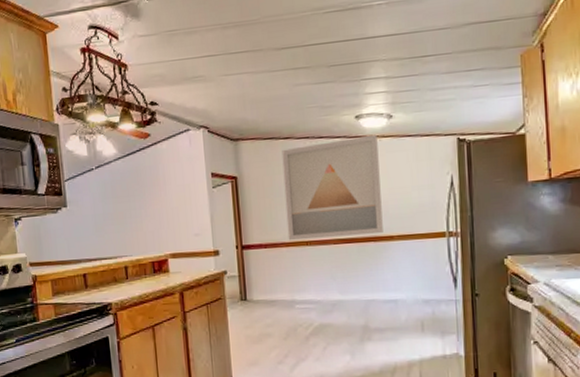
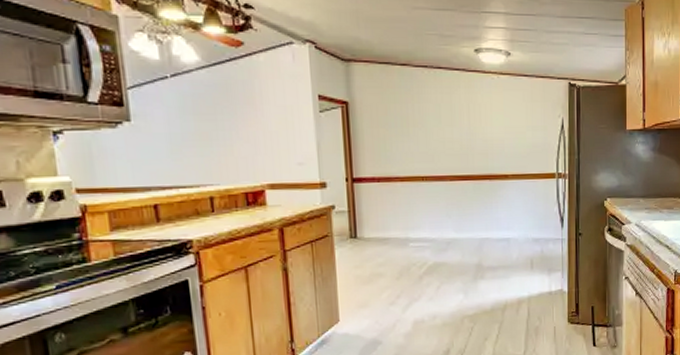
wall art: present [282,134,383,241] -> none [398,70,498,176]

